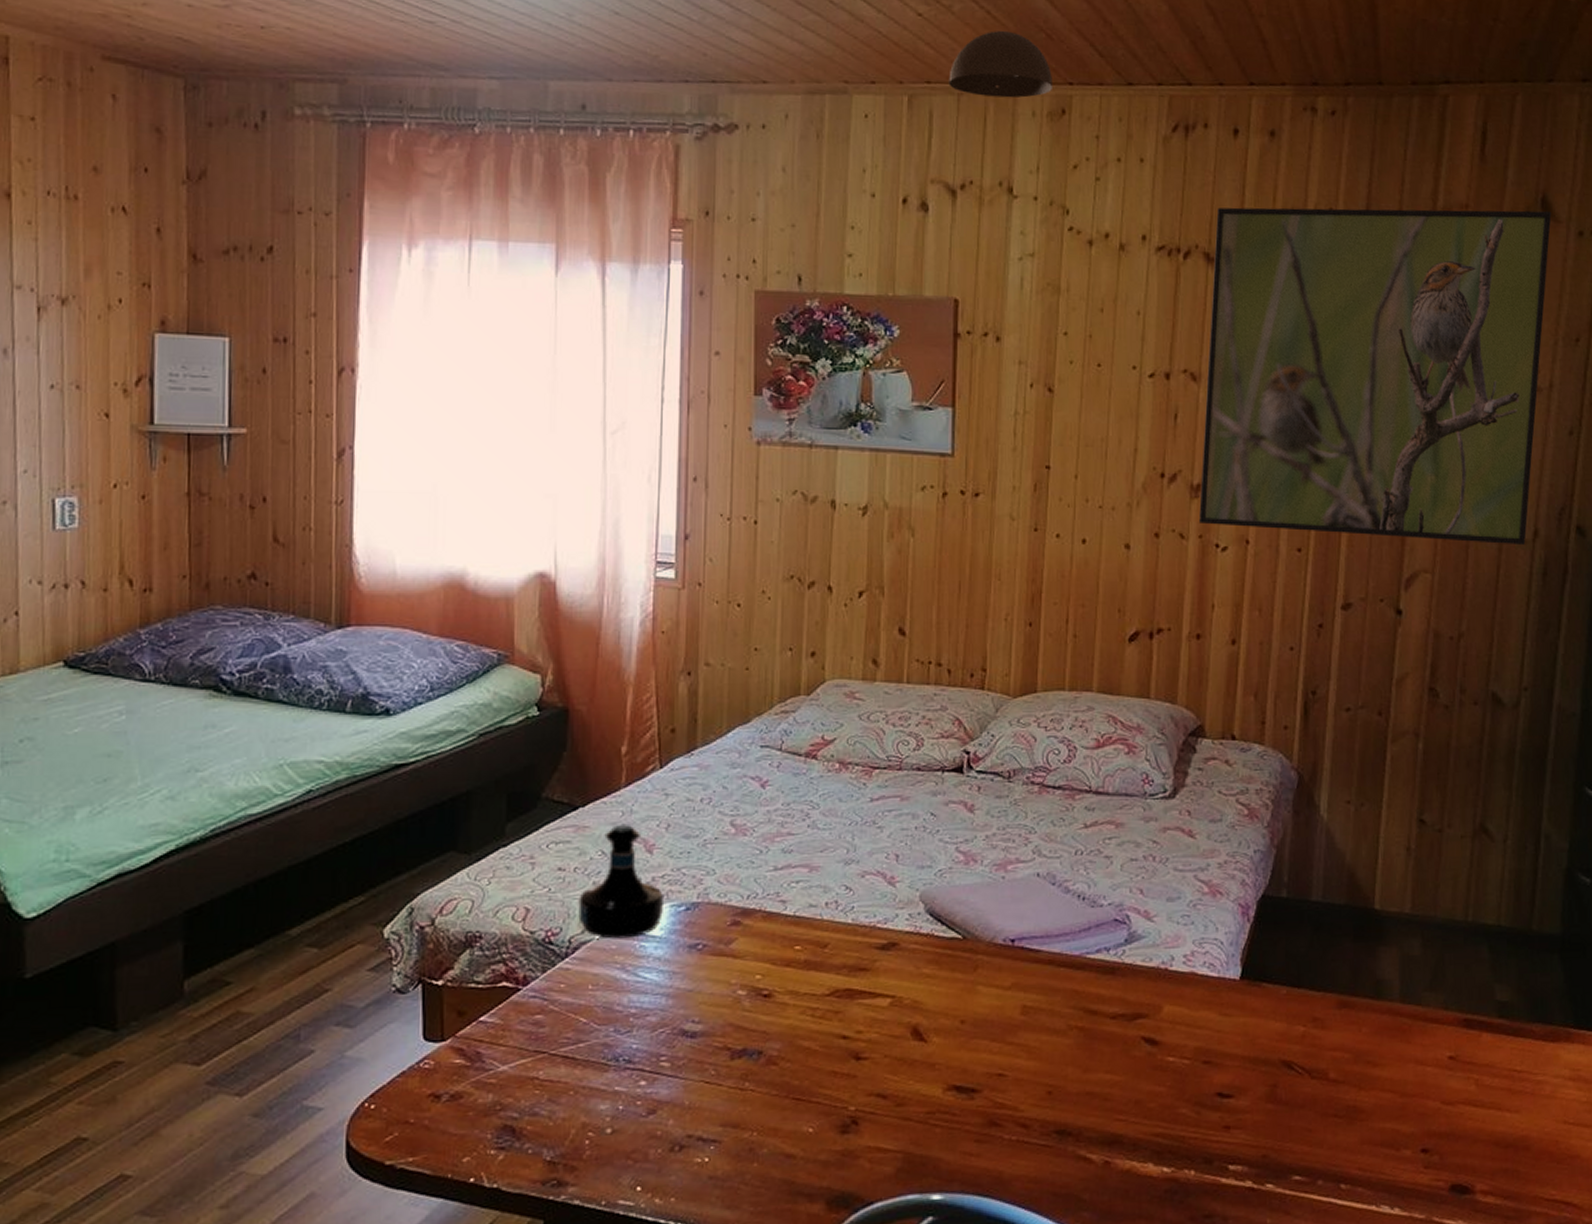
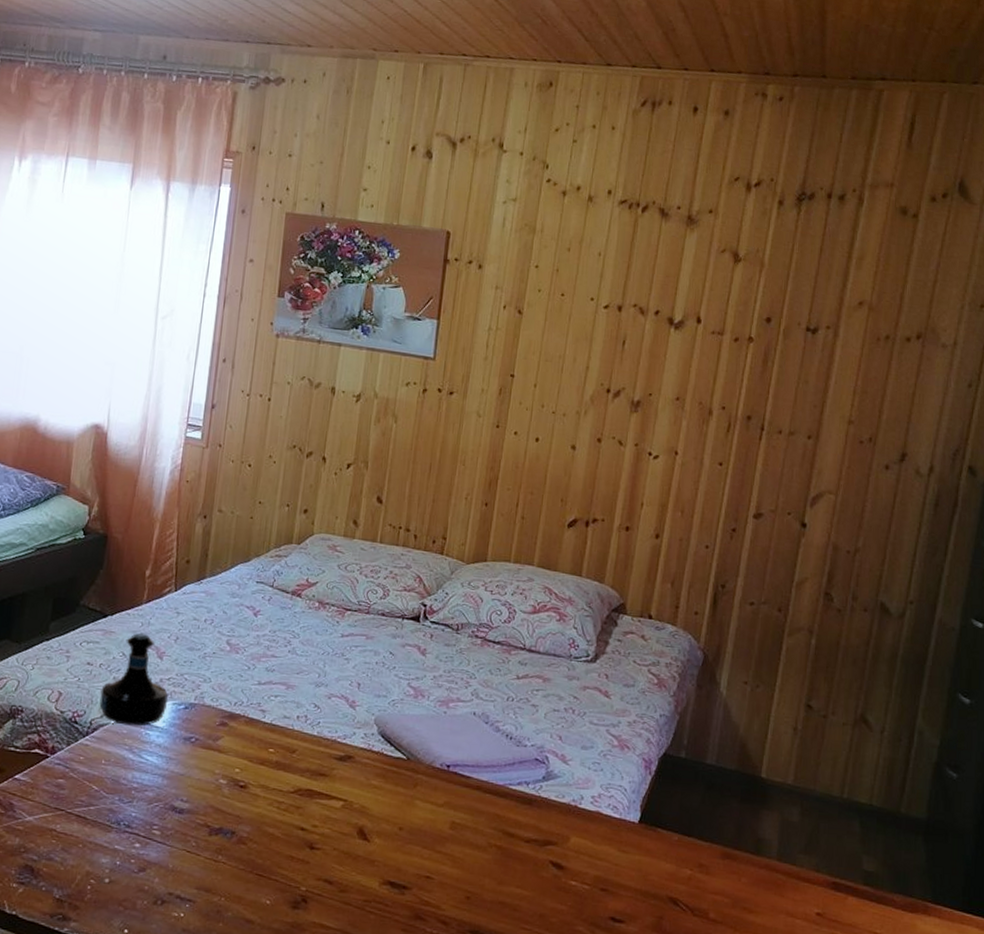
pendant lamp: present [948,30,1052,98] -> none [458,14,544,71]
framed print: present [1198,207,1552,546] -> none [635,171,967,479]

